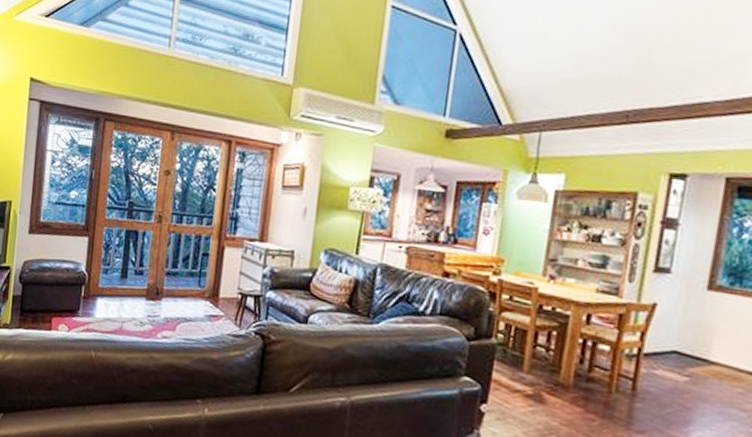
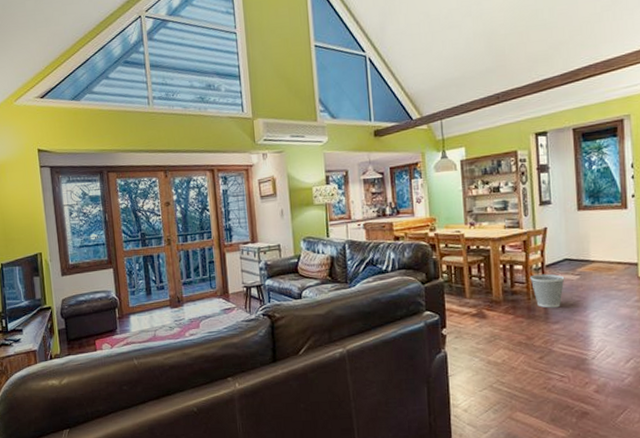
wastebasket: none [617,361,668,413] -> present [529,273,565,308]

